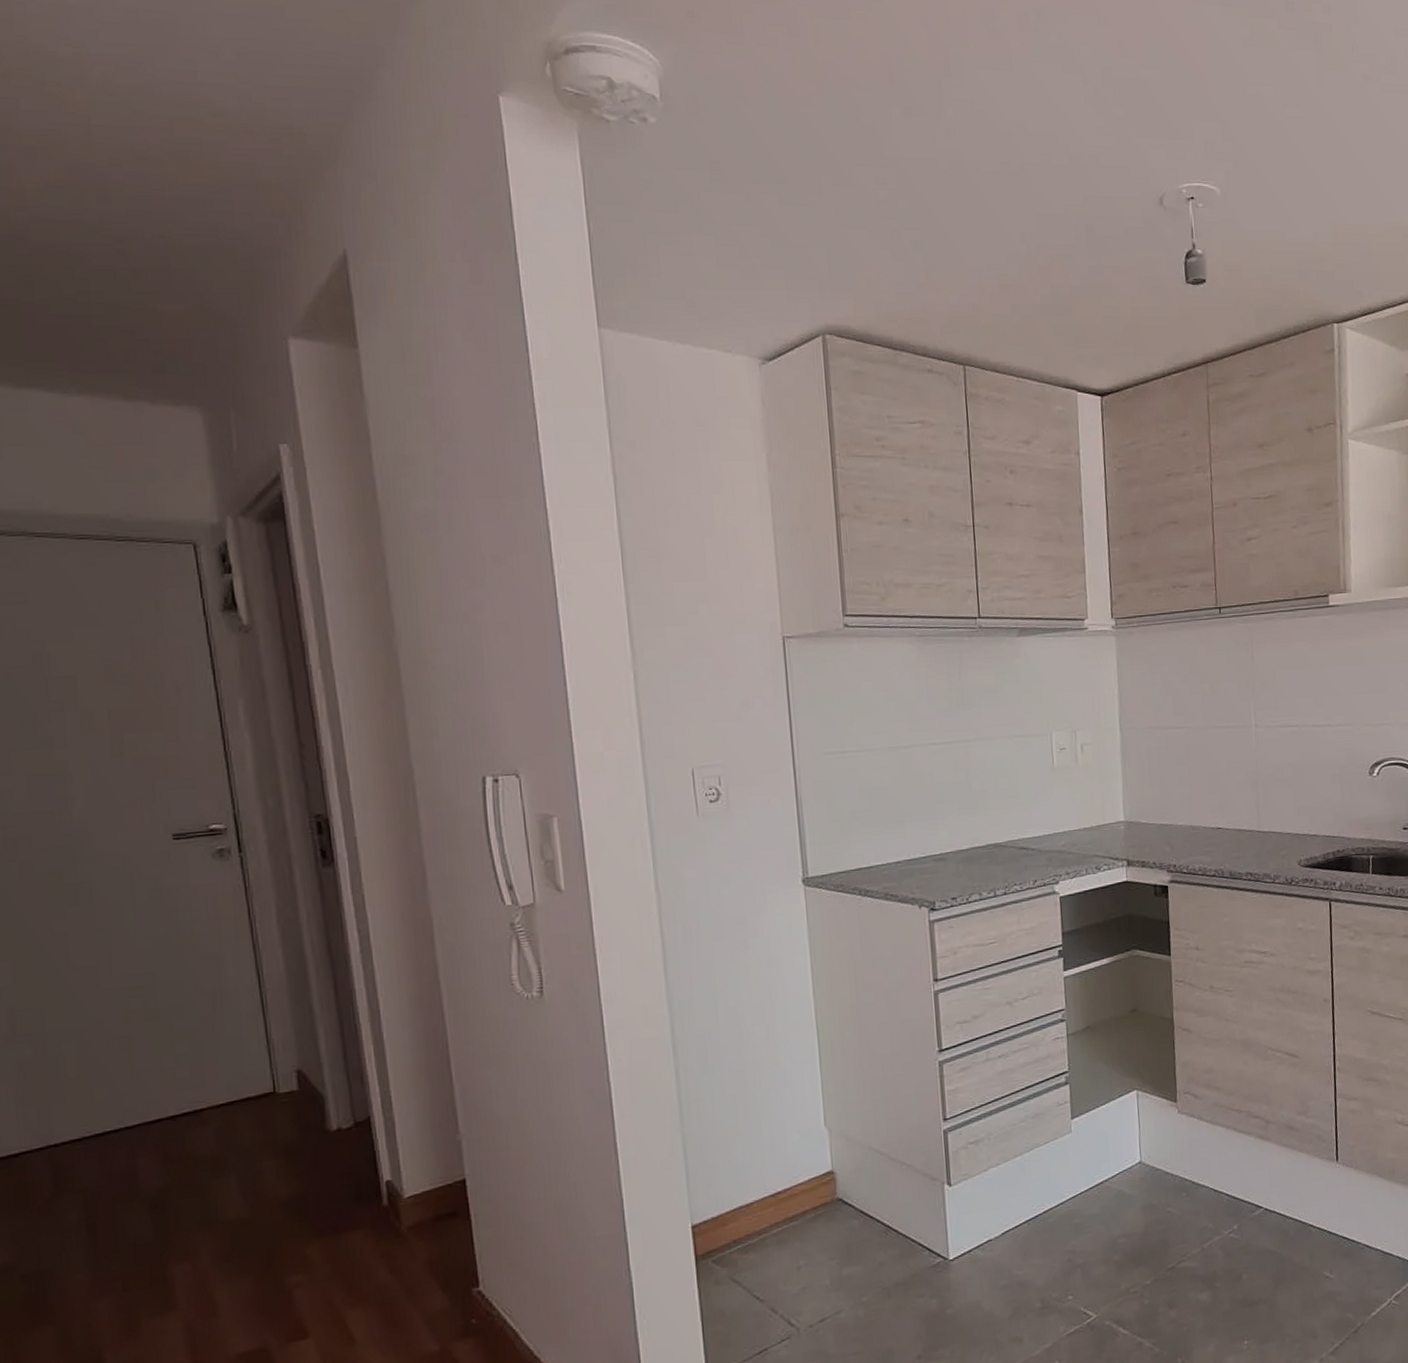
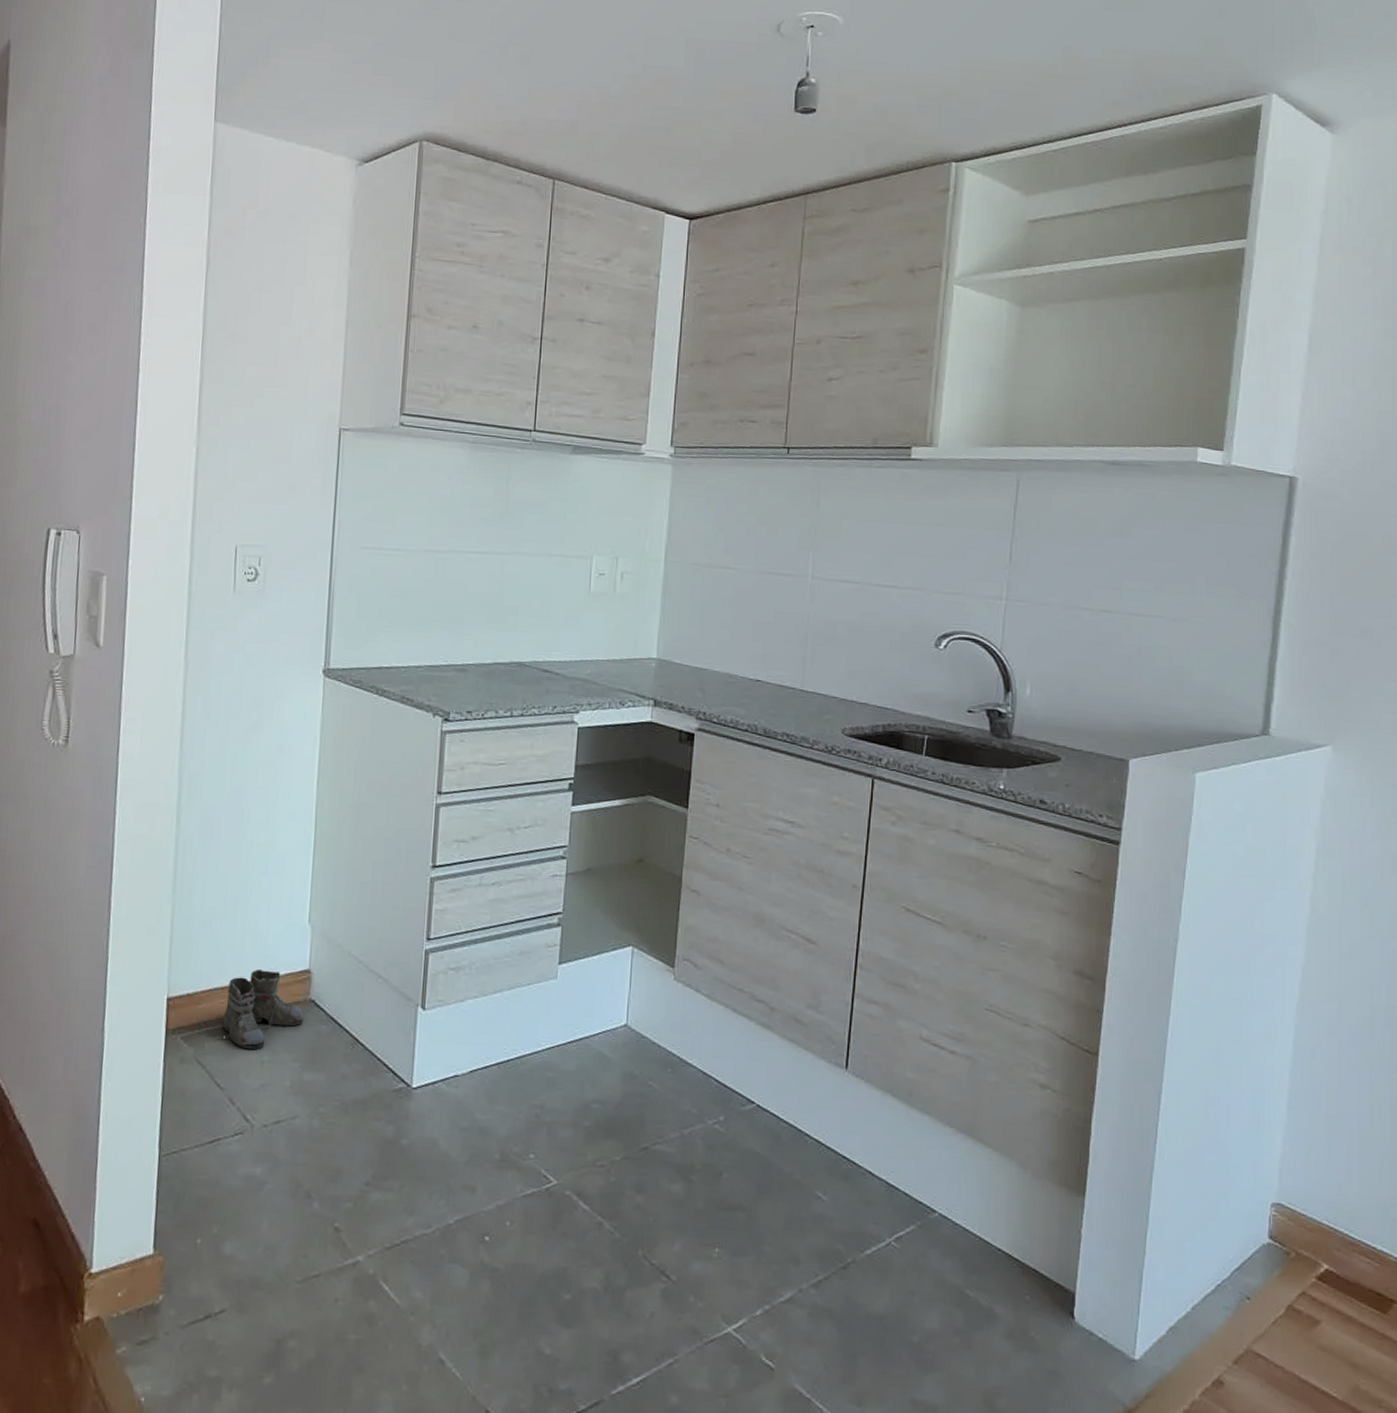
boots: none [745,1179,833,1259] -> present [212,969,303,1050]

